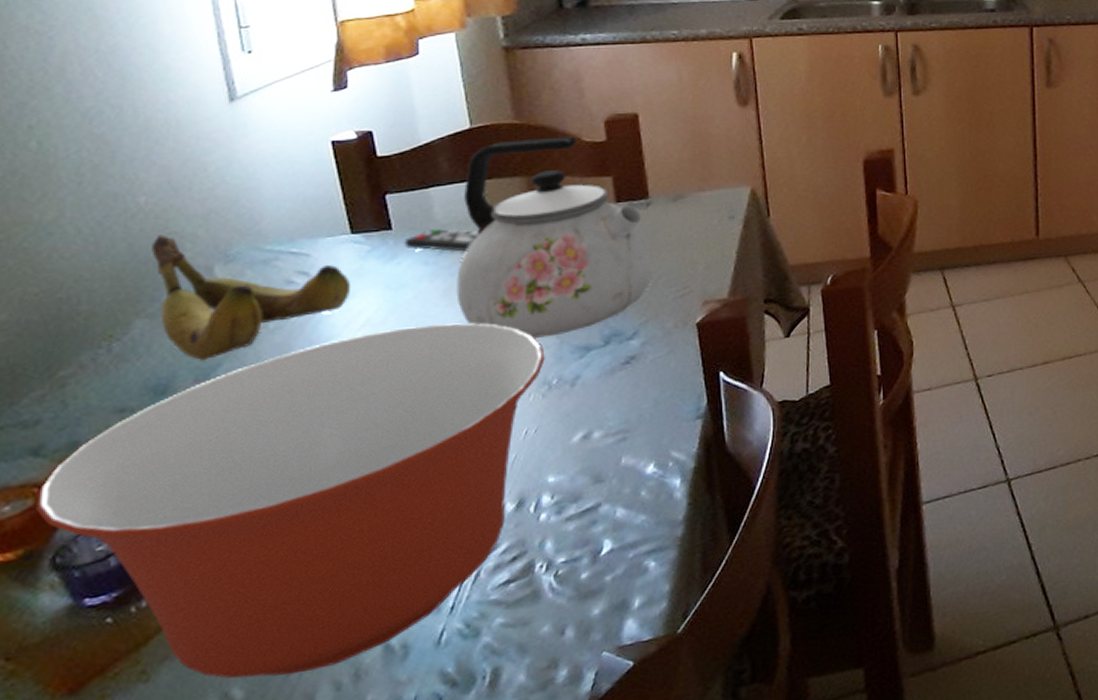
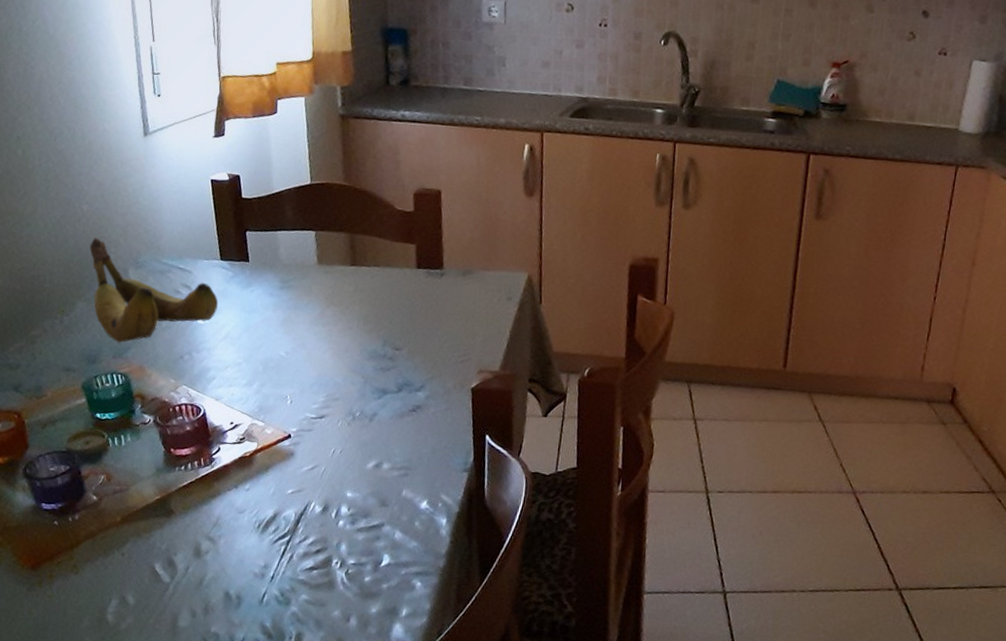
mixing bowl: present [36,322,545,679] -> none [16,344,352,598]
remote control: present [404,228,480,252] -> none [257,267,312,291]
kettle: present [456,136,653,338] -> none [291,199,442,376]

